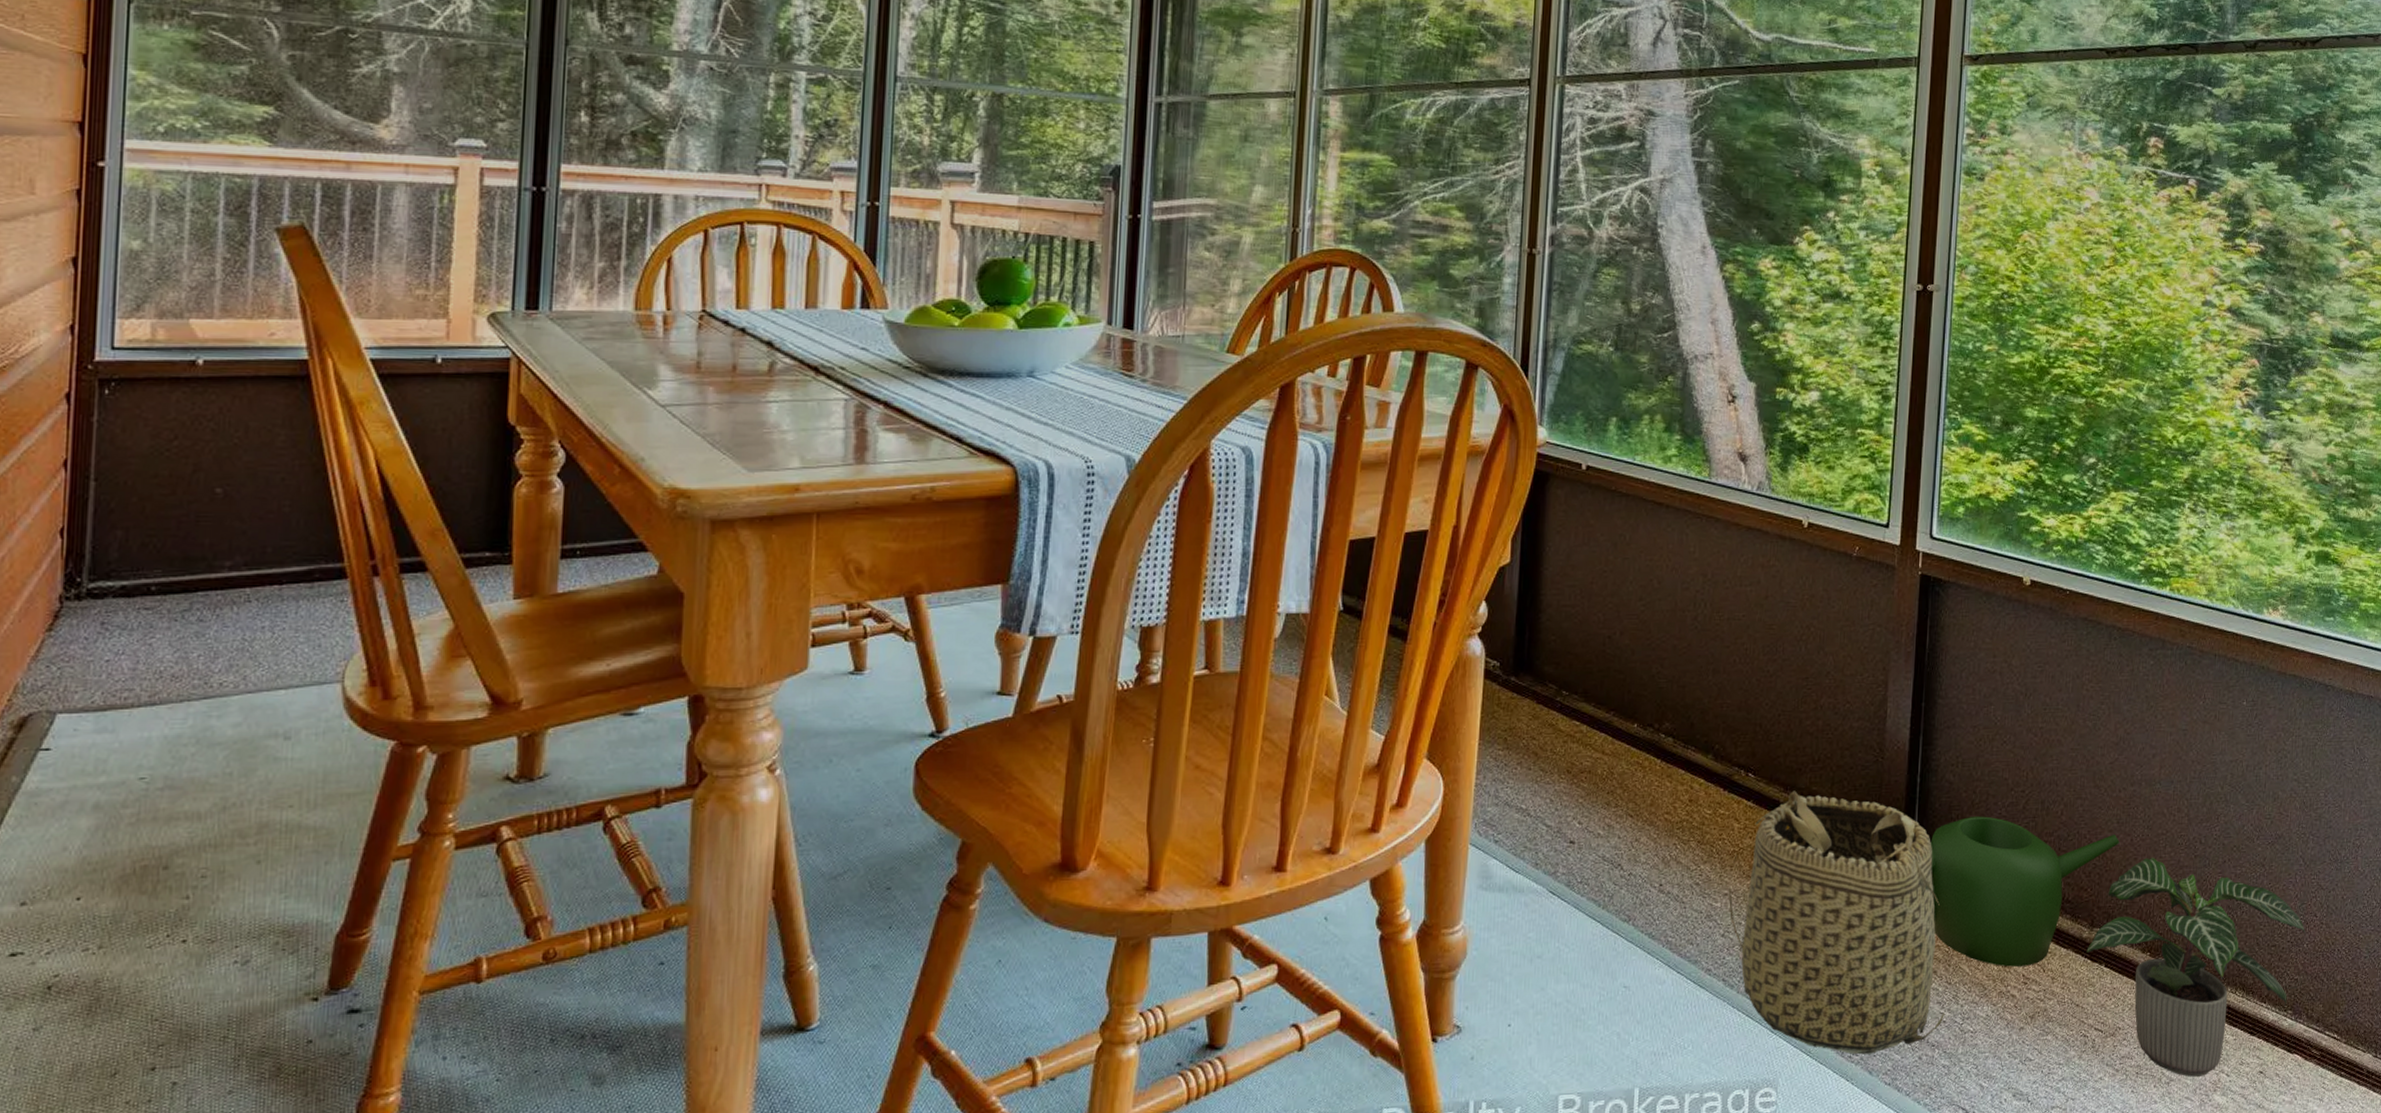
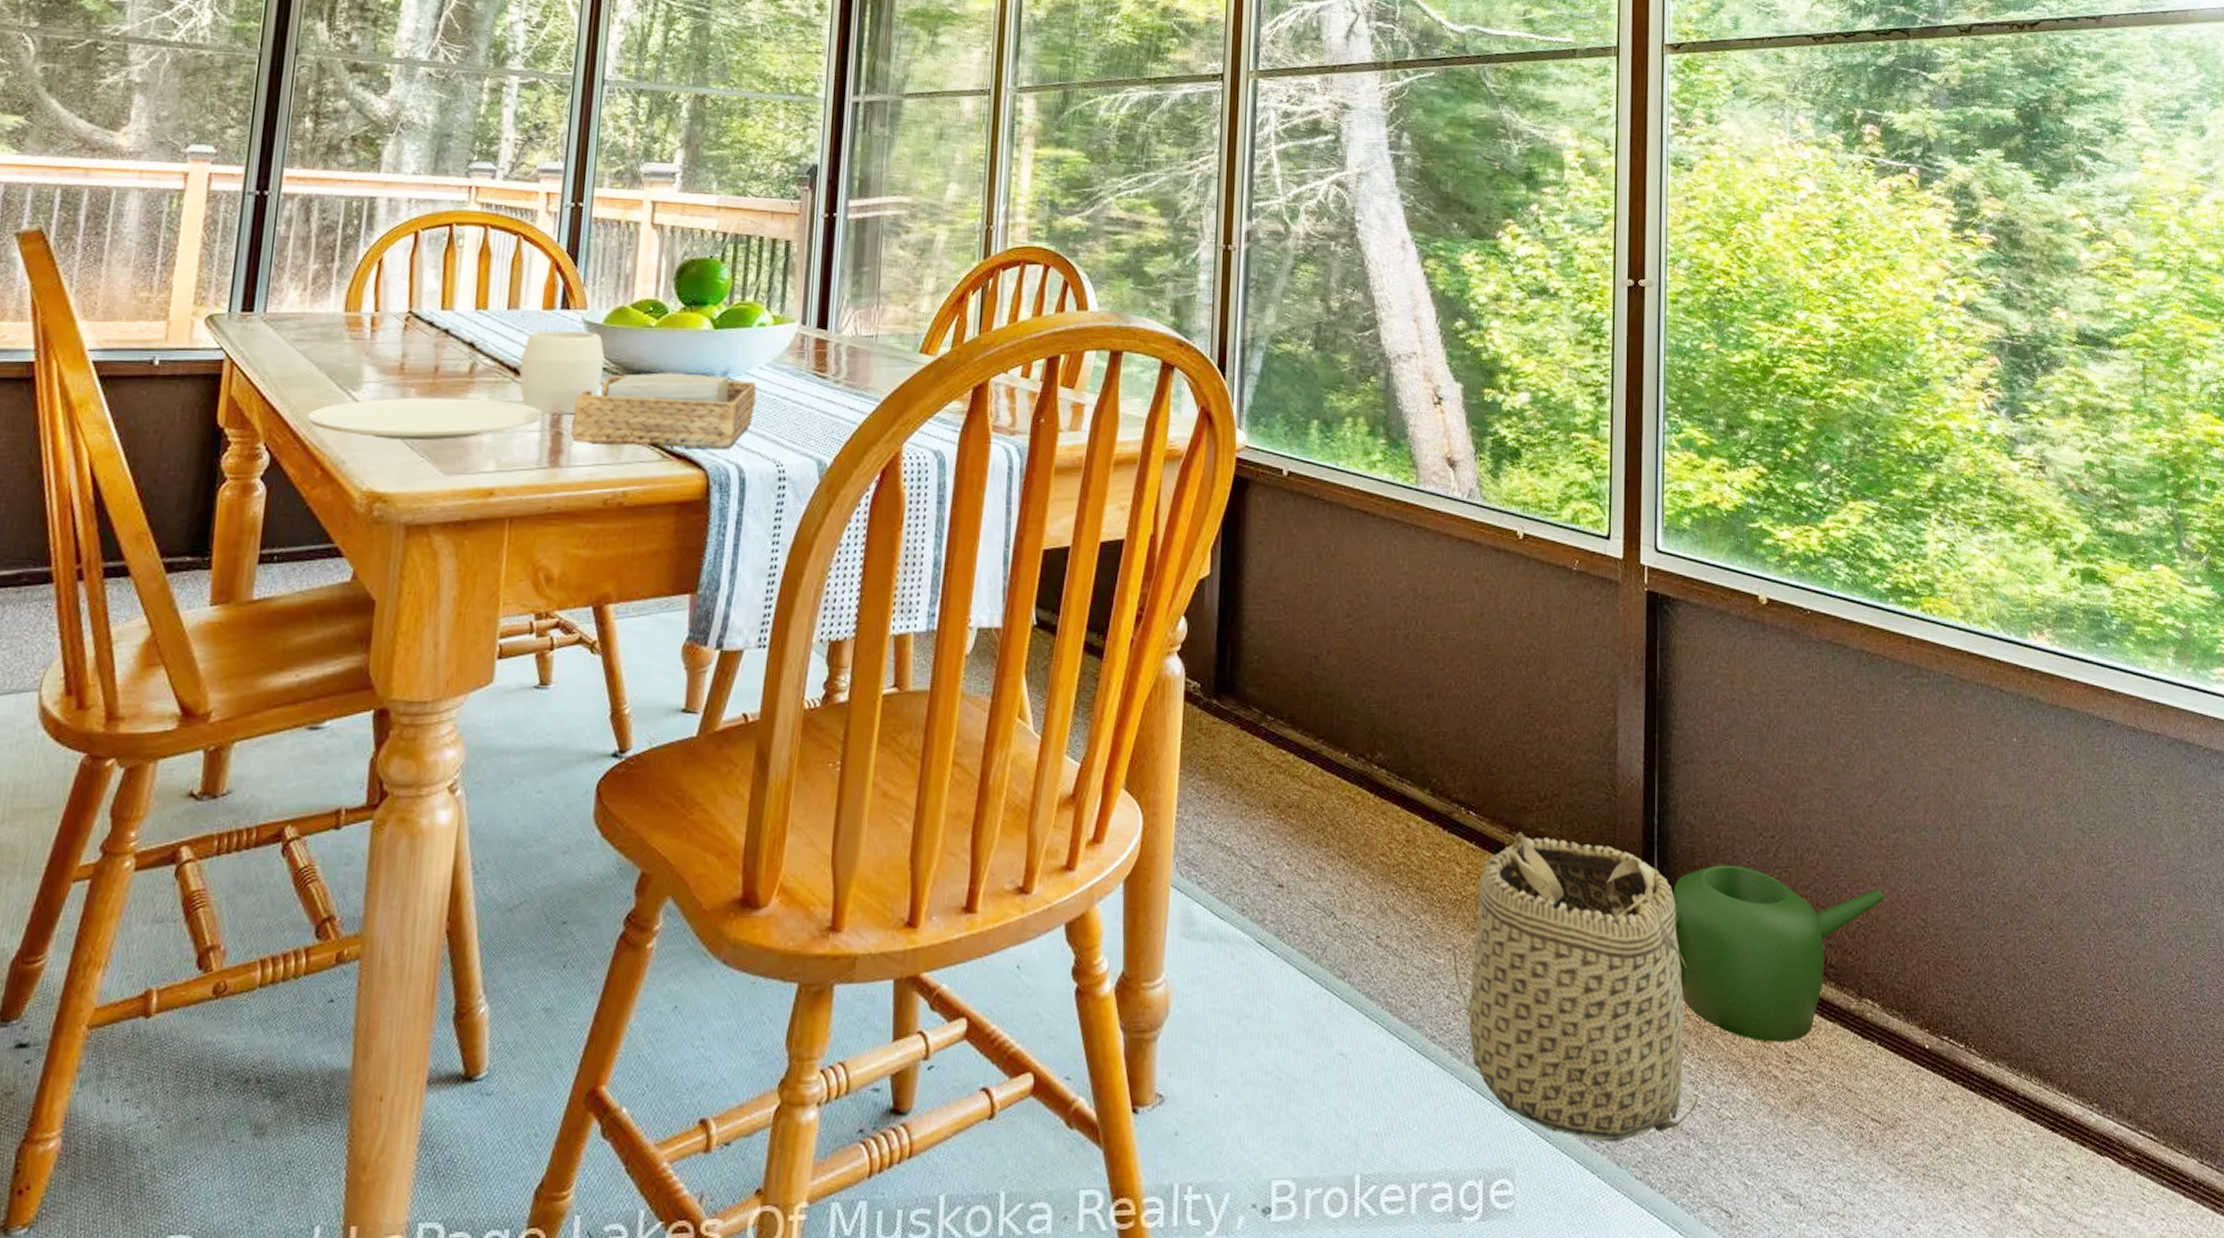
plate: none [602,395,846,439] -> present [307,397,543,441]
mug: none [820,329,908,413] -> present [519,330,605,415]
napkin holder: none [876,371,1063,447] -> present [570,372,757,450]
potted plant: present [2086,857,2306,1077] -> none [1856,916,2106,1181]

